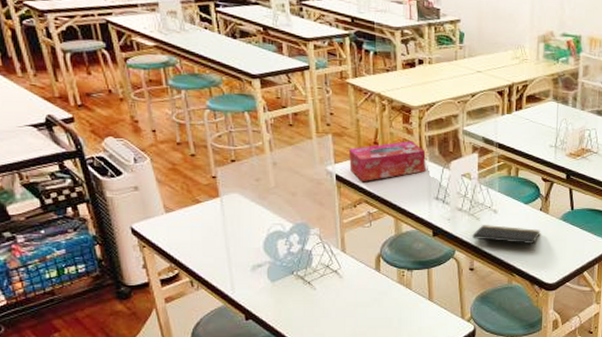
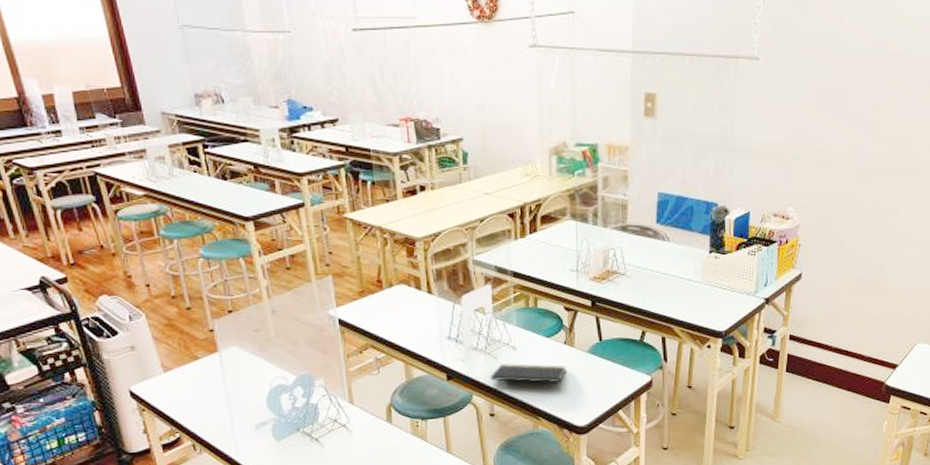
tissue box: present [348,141,426,181] -> none [350,276,435,324]

